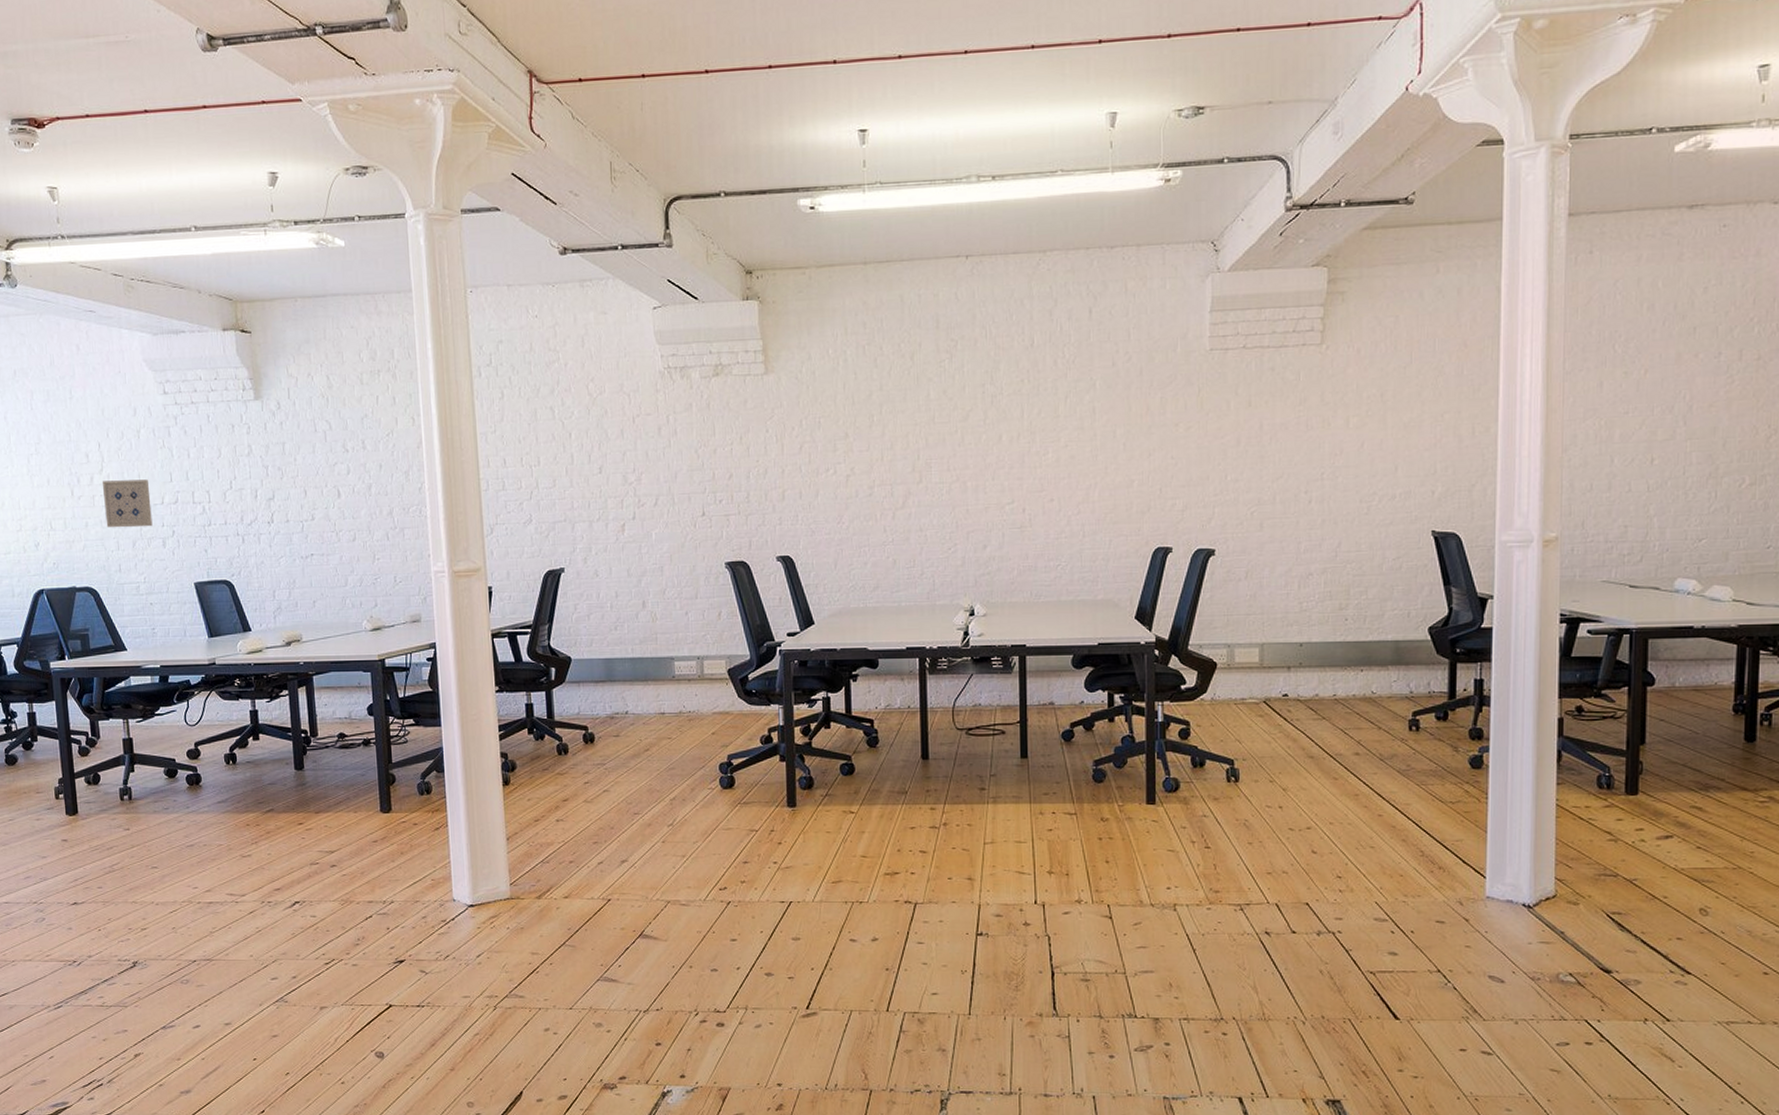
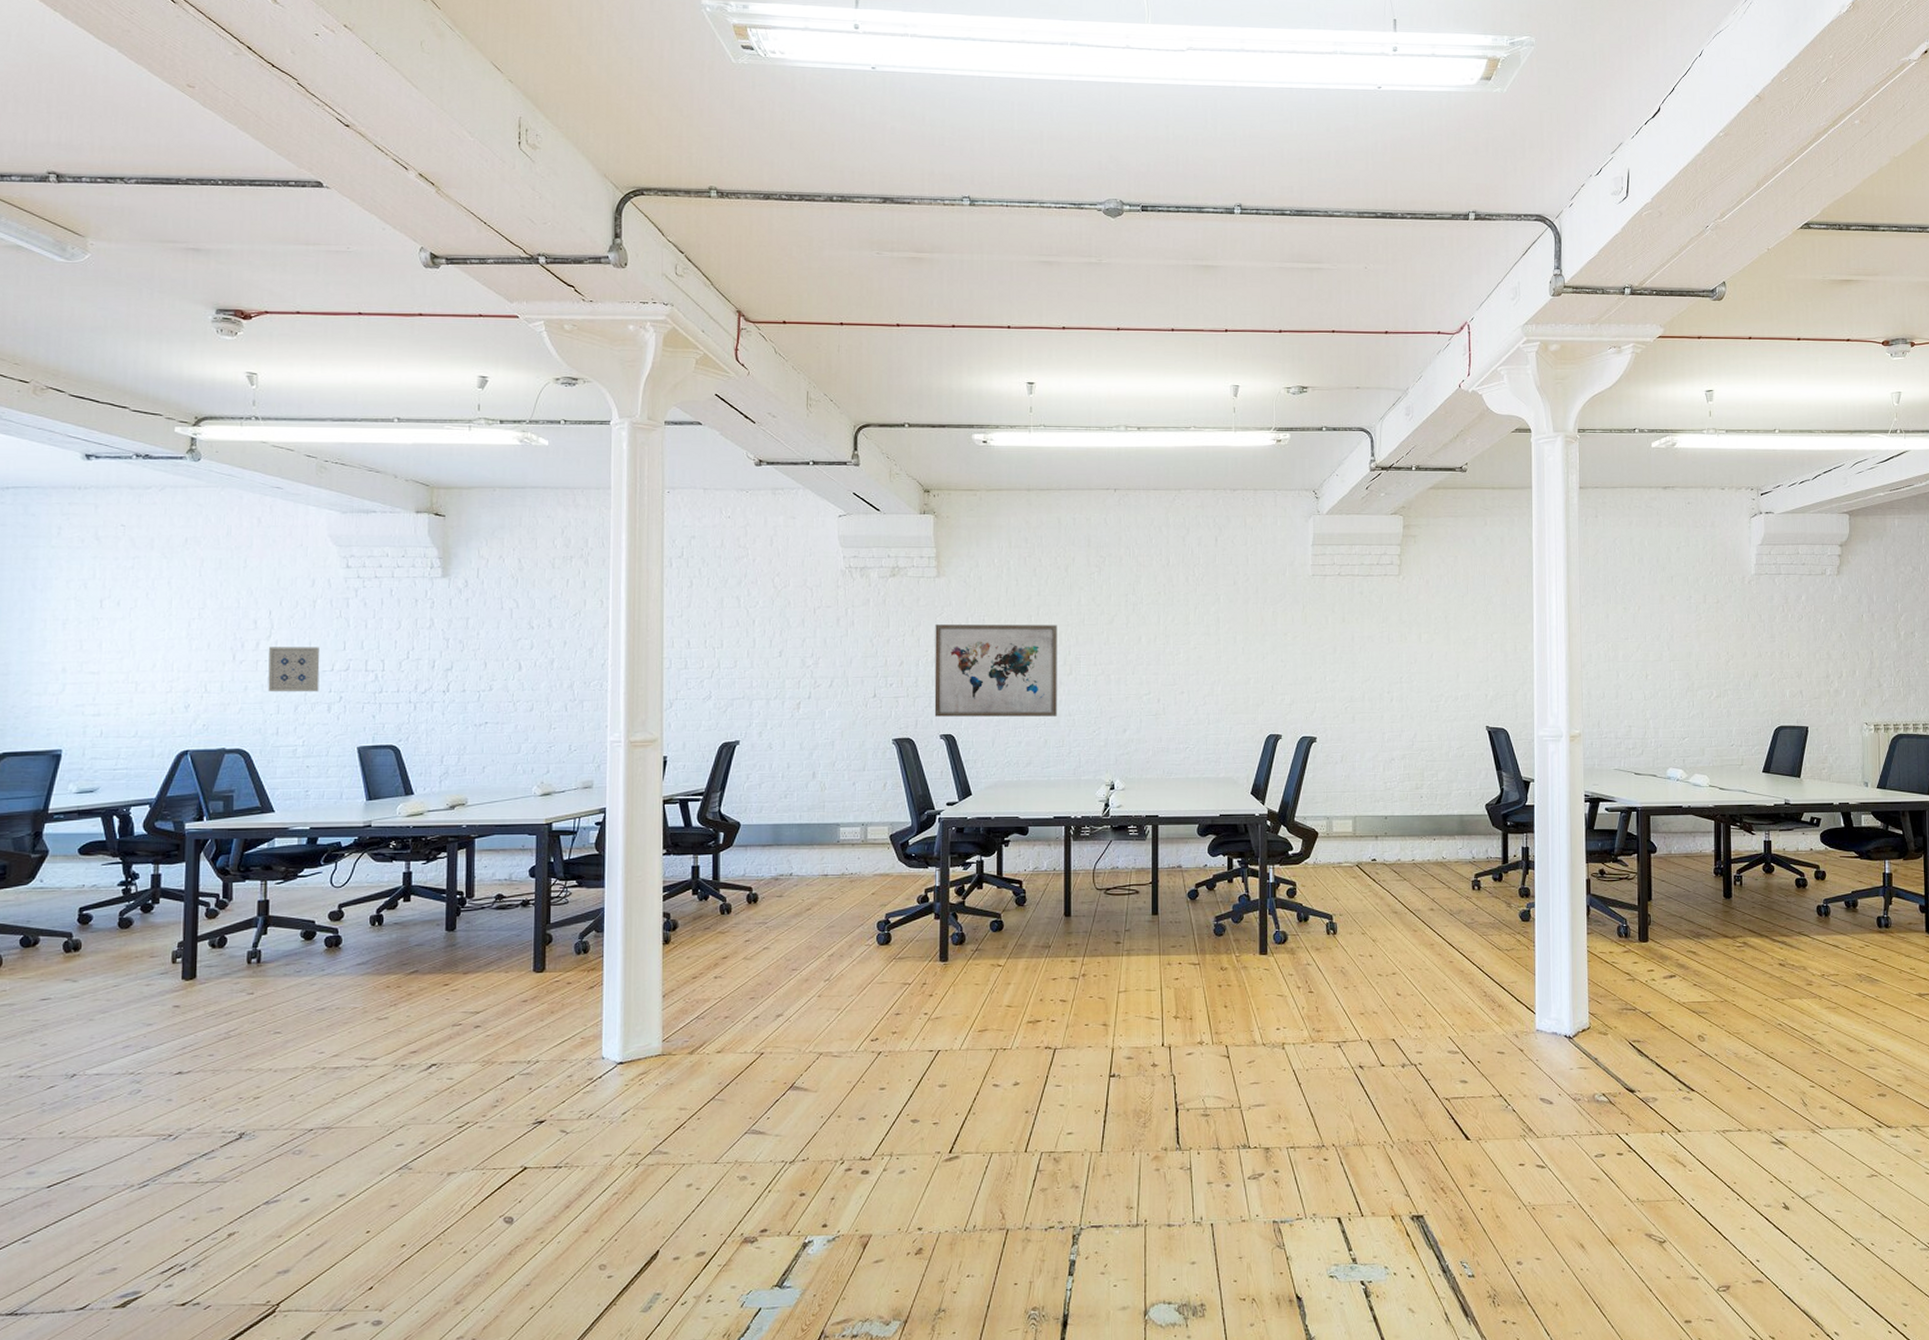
wall art: none [765,425,906,536] -> present [934,624,1057,717]

